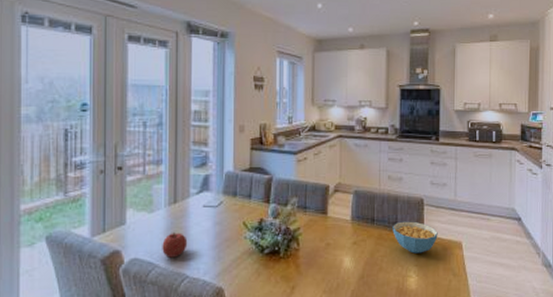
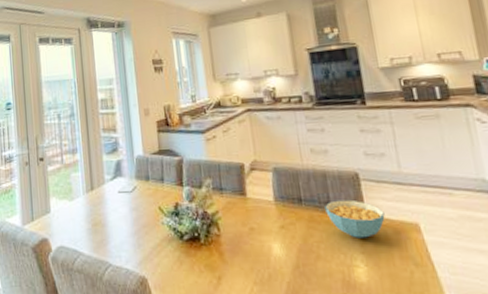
fruit: present [162,231,188,258] -> none [84,218,108,245]

